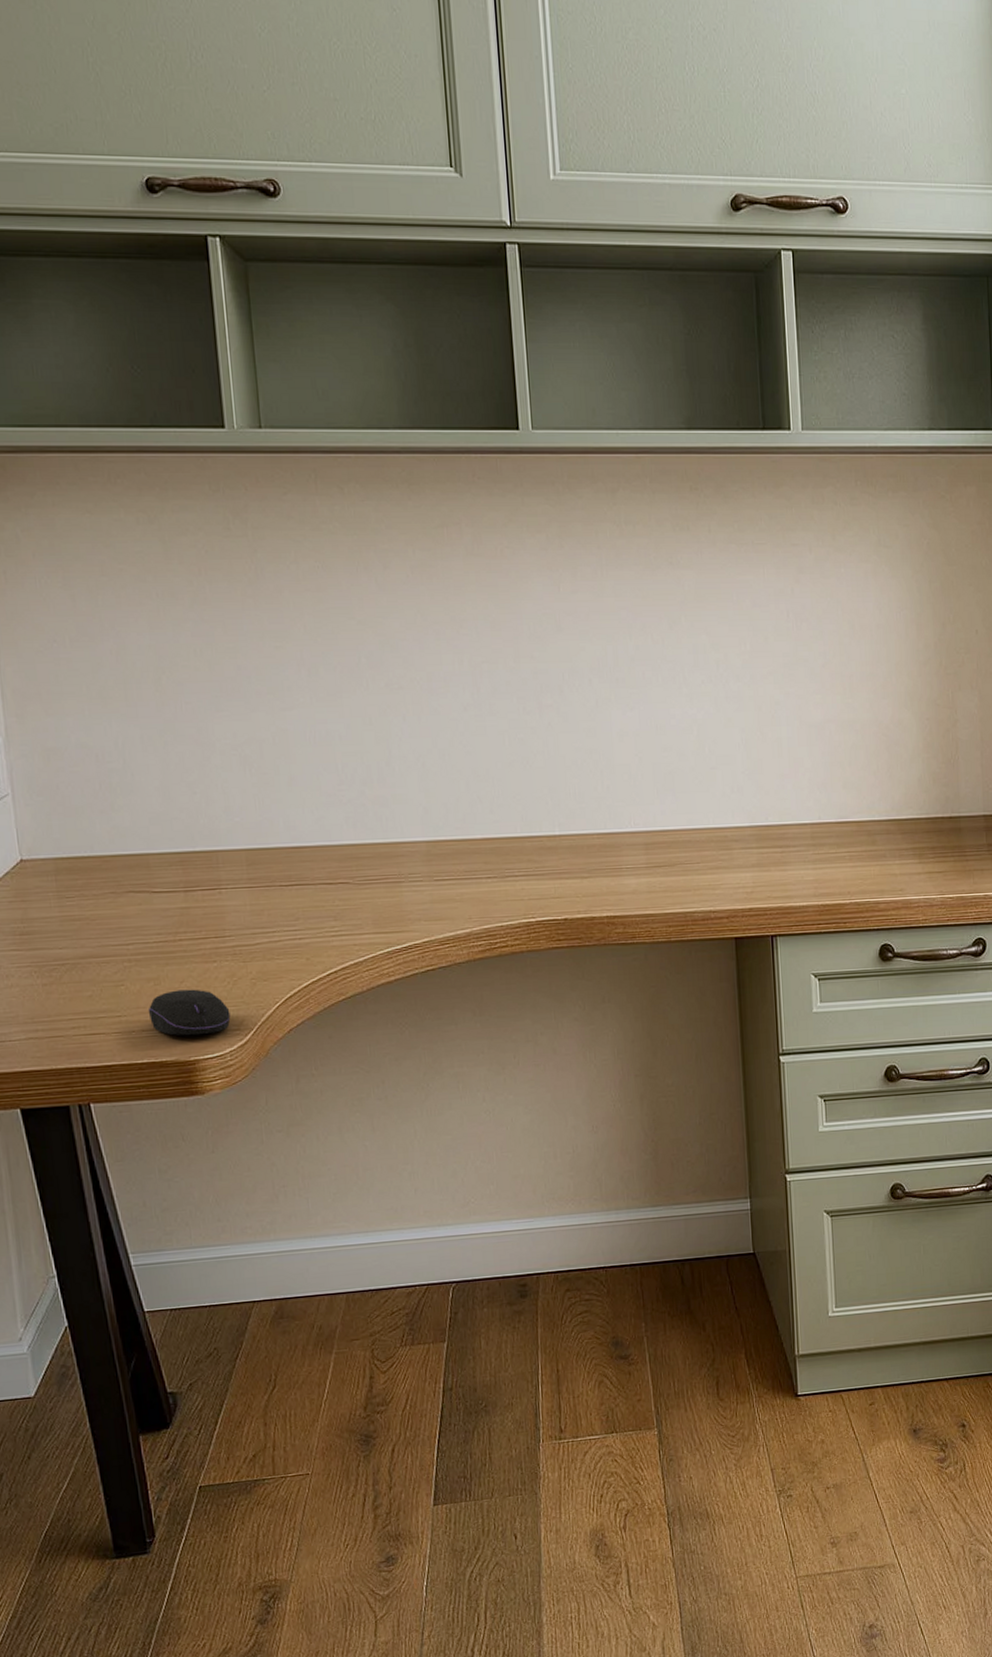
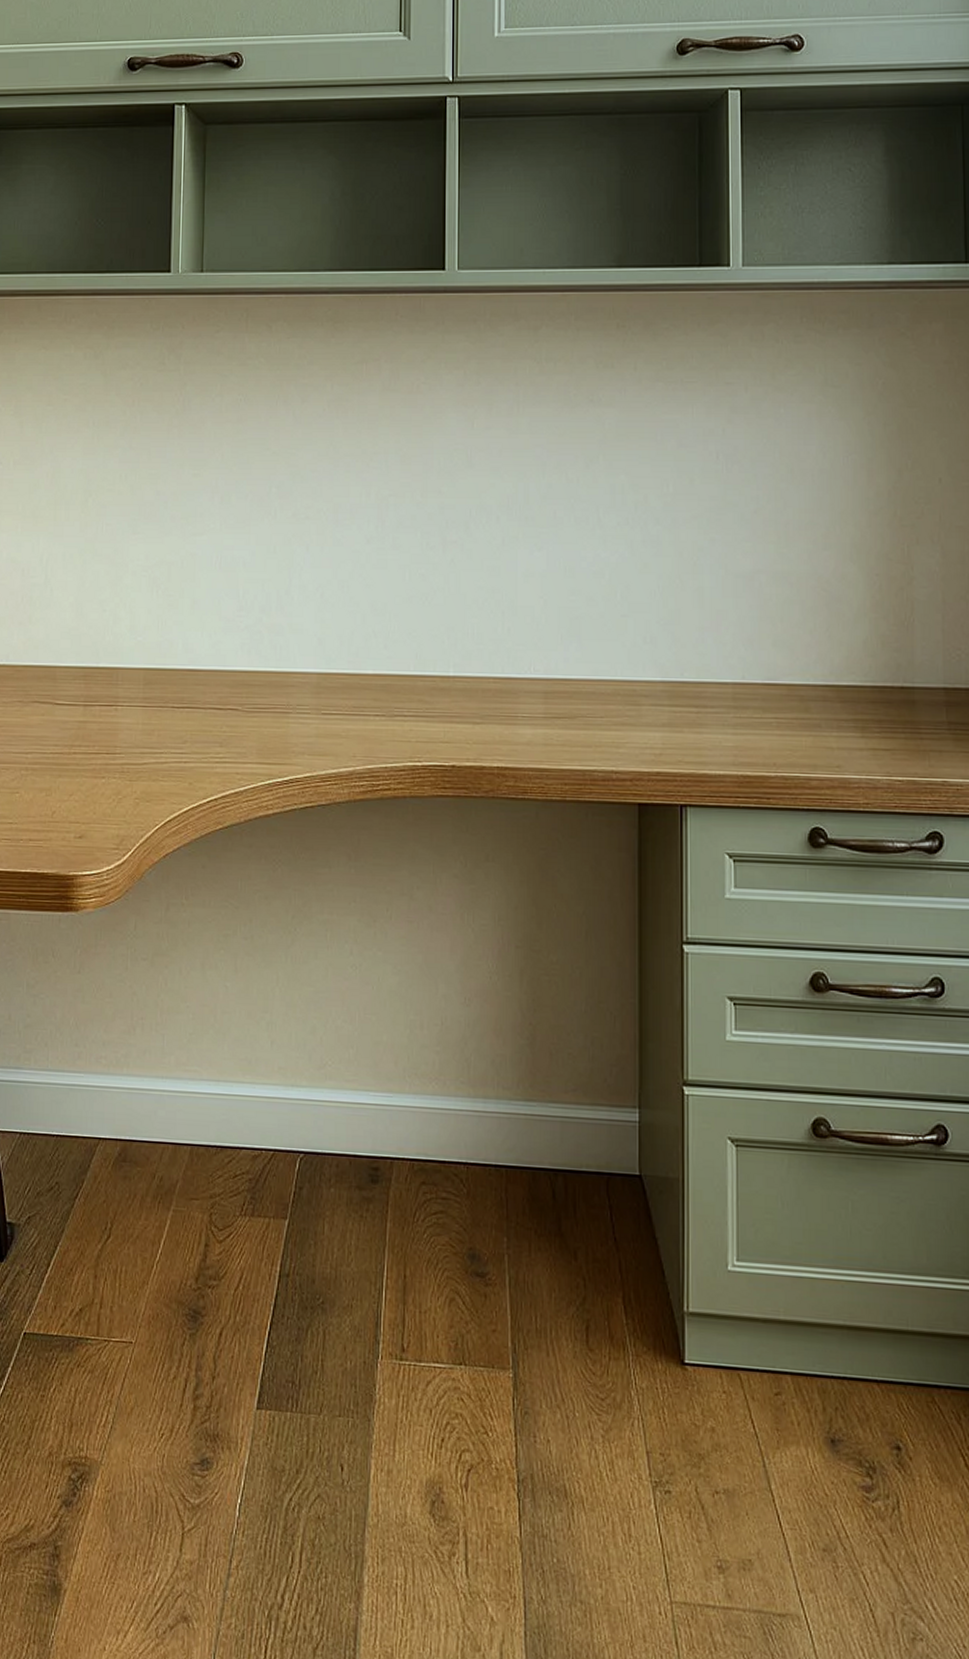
computer mouse: present [148,989,231,1036] -> none [37,802,112,851]

